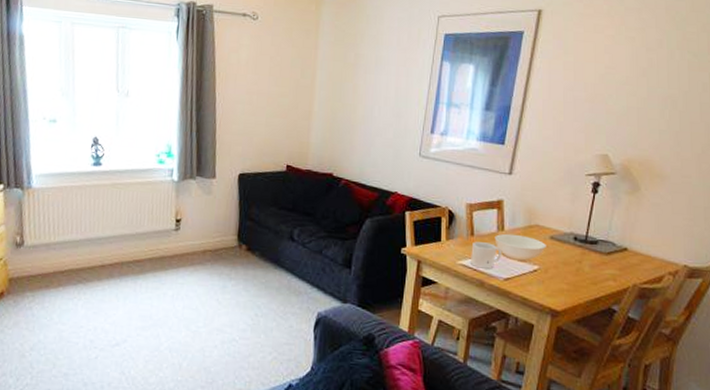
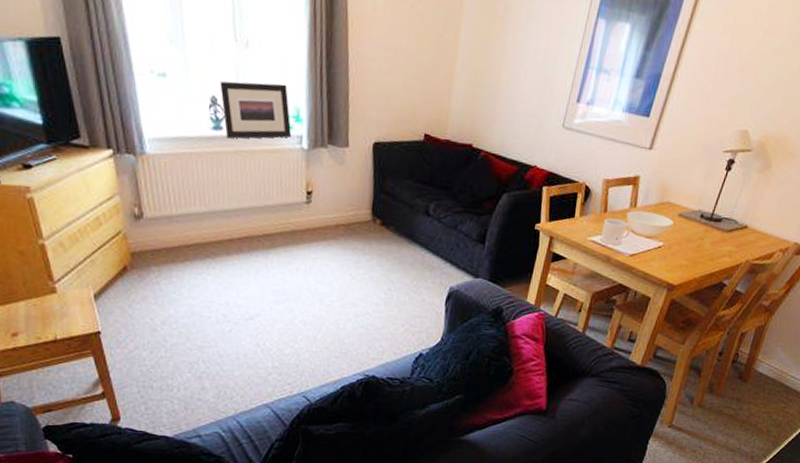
picture frame: none [101,124,164,173] -> present [220,81,292,139]

